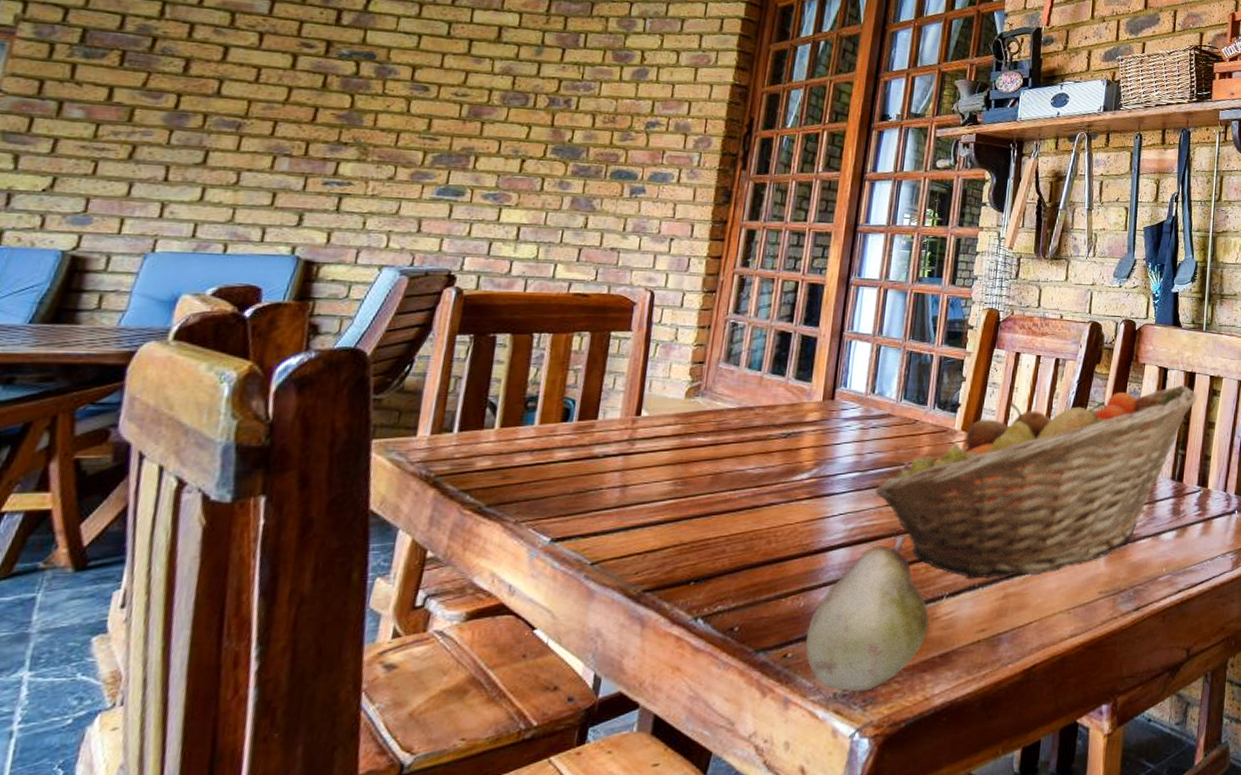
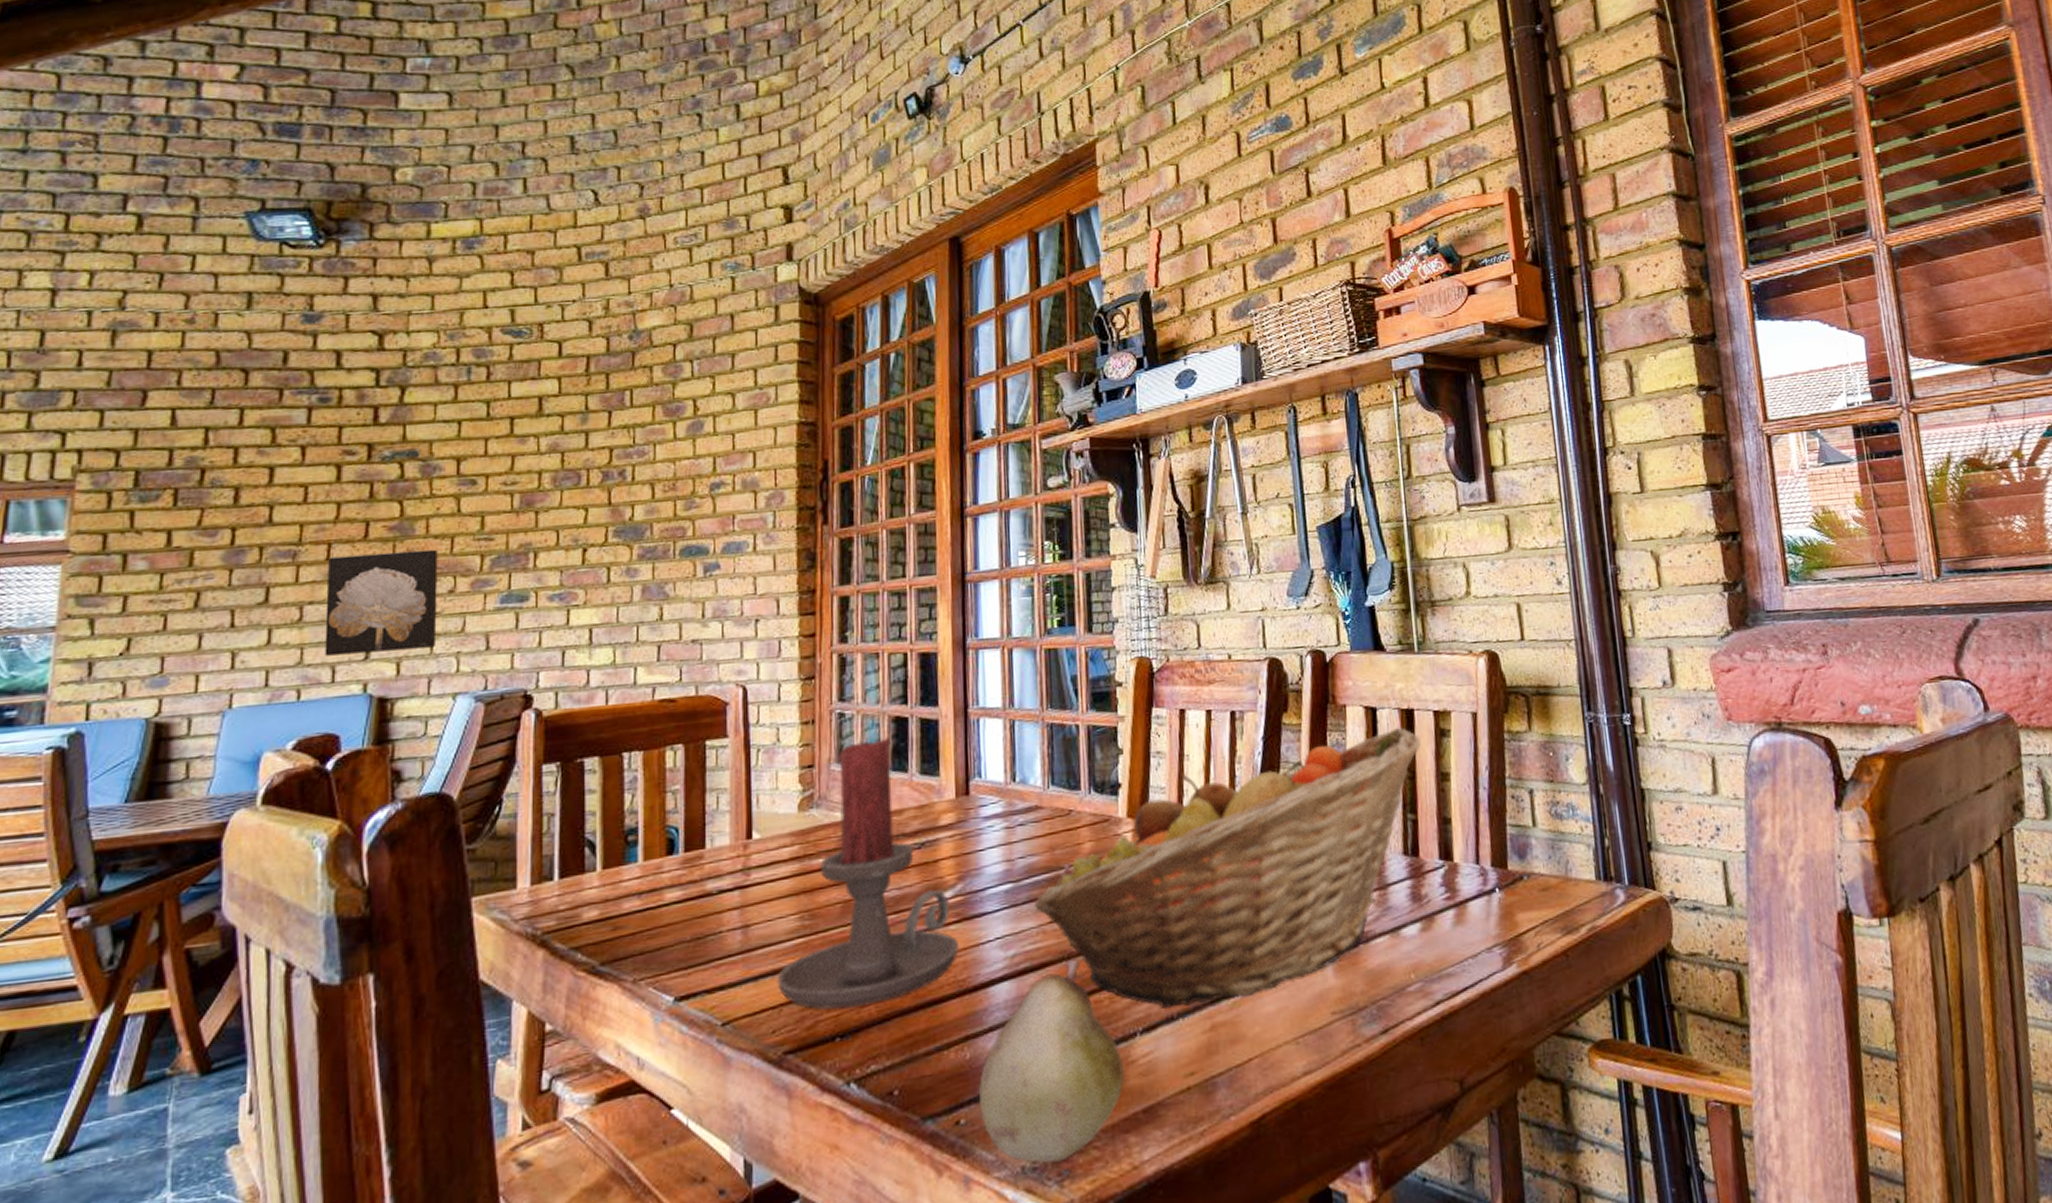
wall art: none [257,133,383,224] -> present [325,549,438,656]
candle holder: none [645,346,809,559] -> present [777,738,960,1010]

